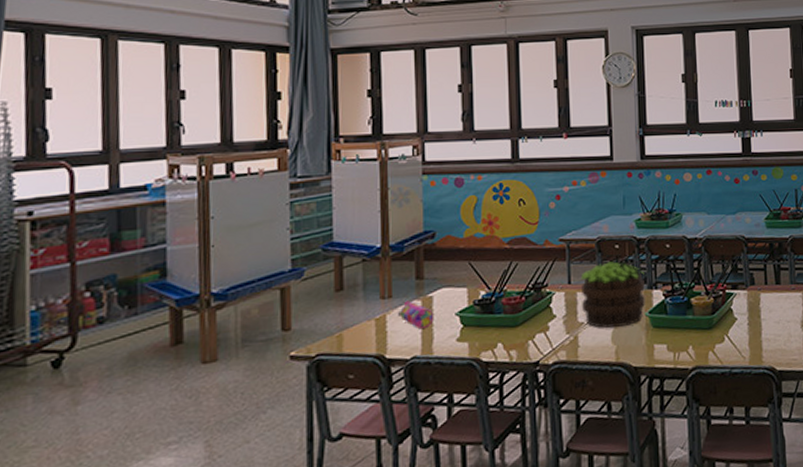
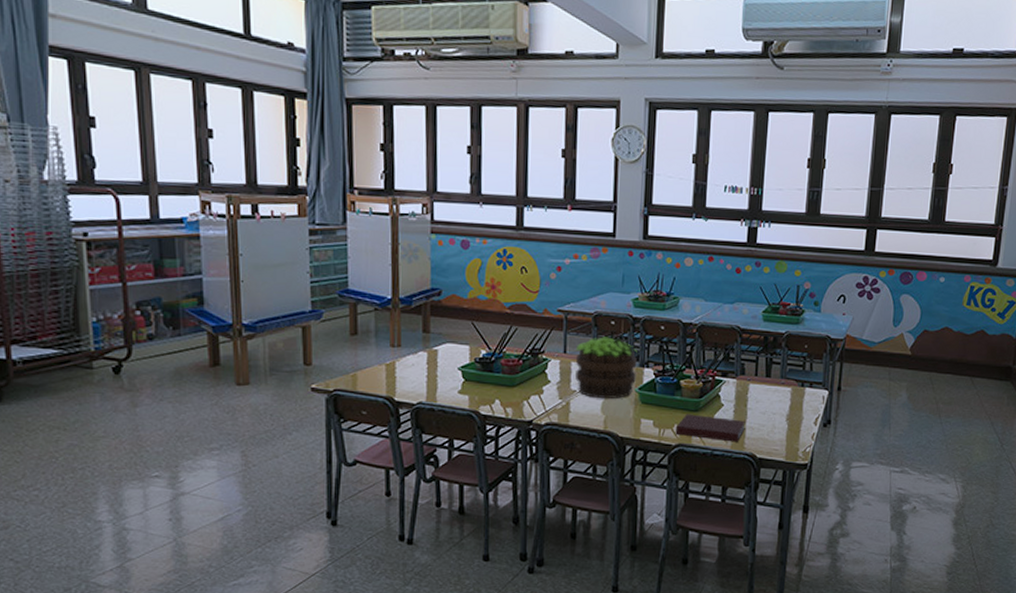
pencil case: present [397,300,434,328] -> none [405,351,439,378]
notebook: none [690,332,762,357] -> present [675,414,746,442]

